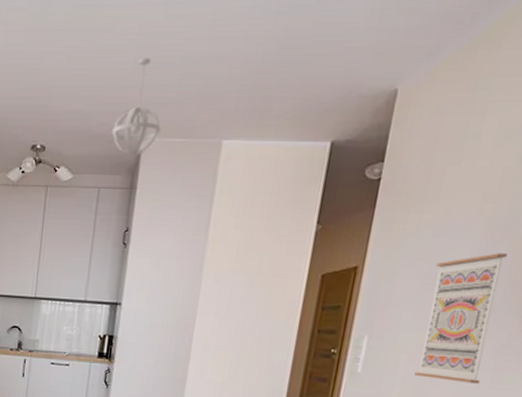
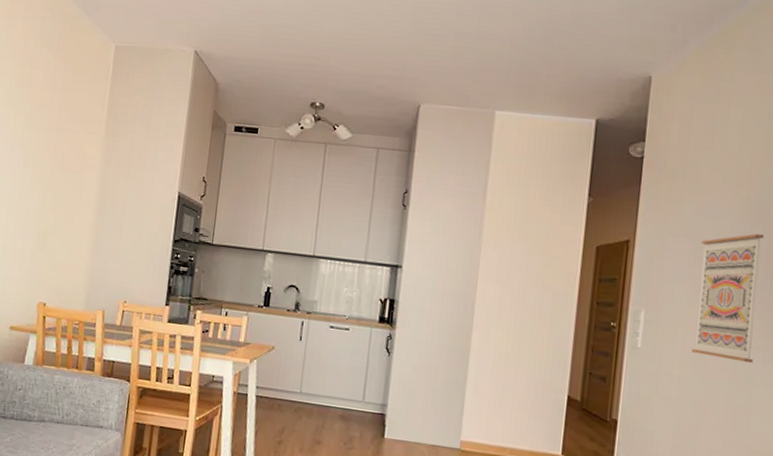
pendant light: present [112,57,161,155] -> none [390,28,437,119]

